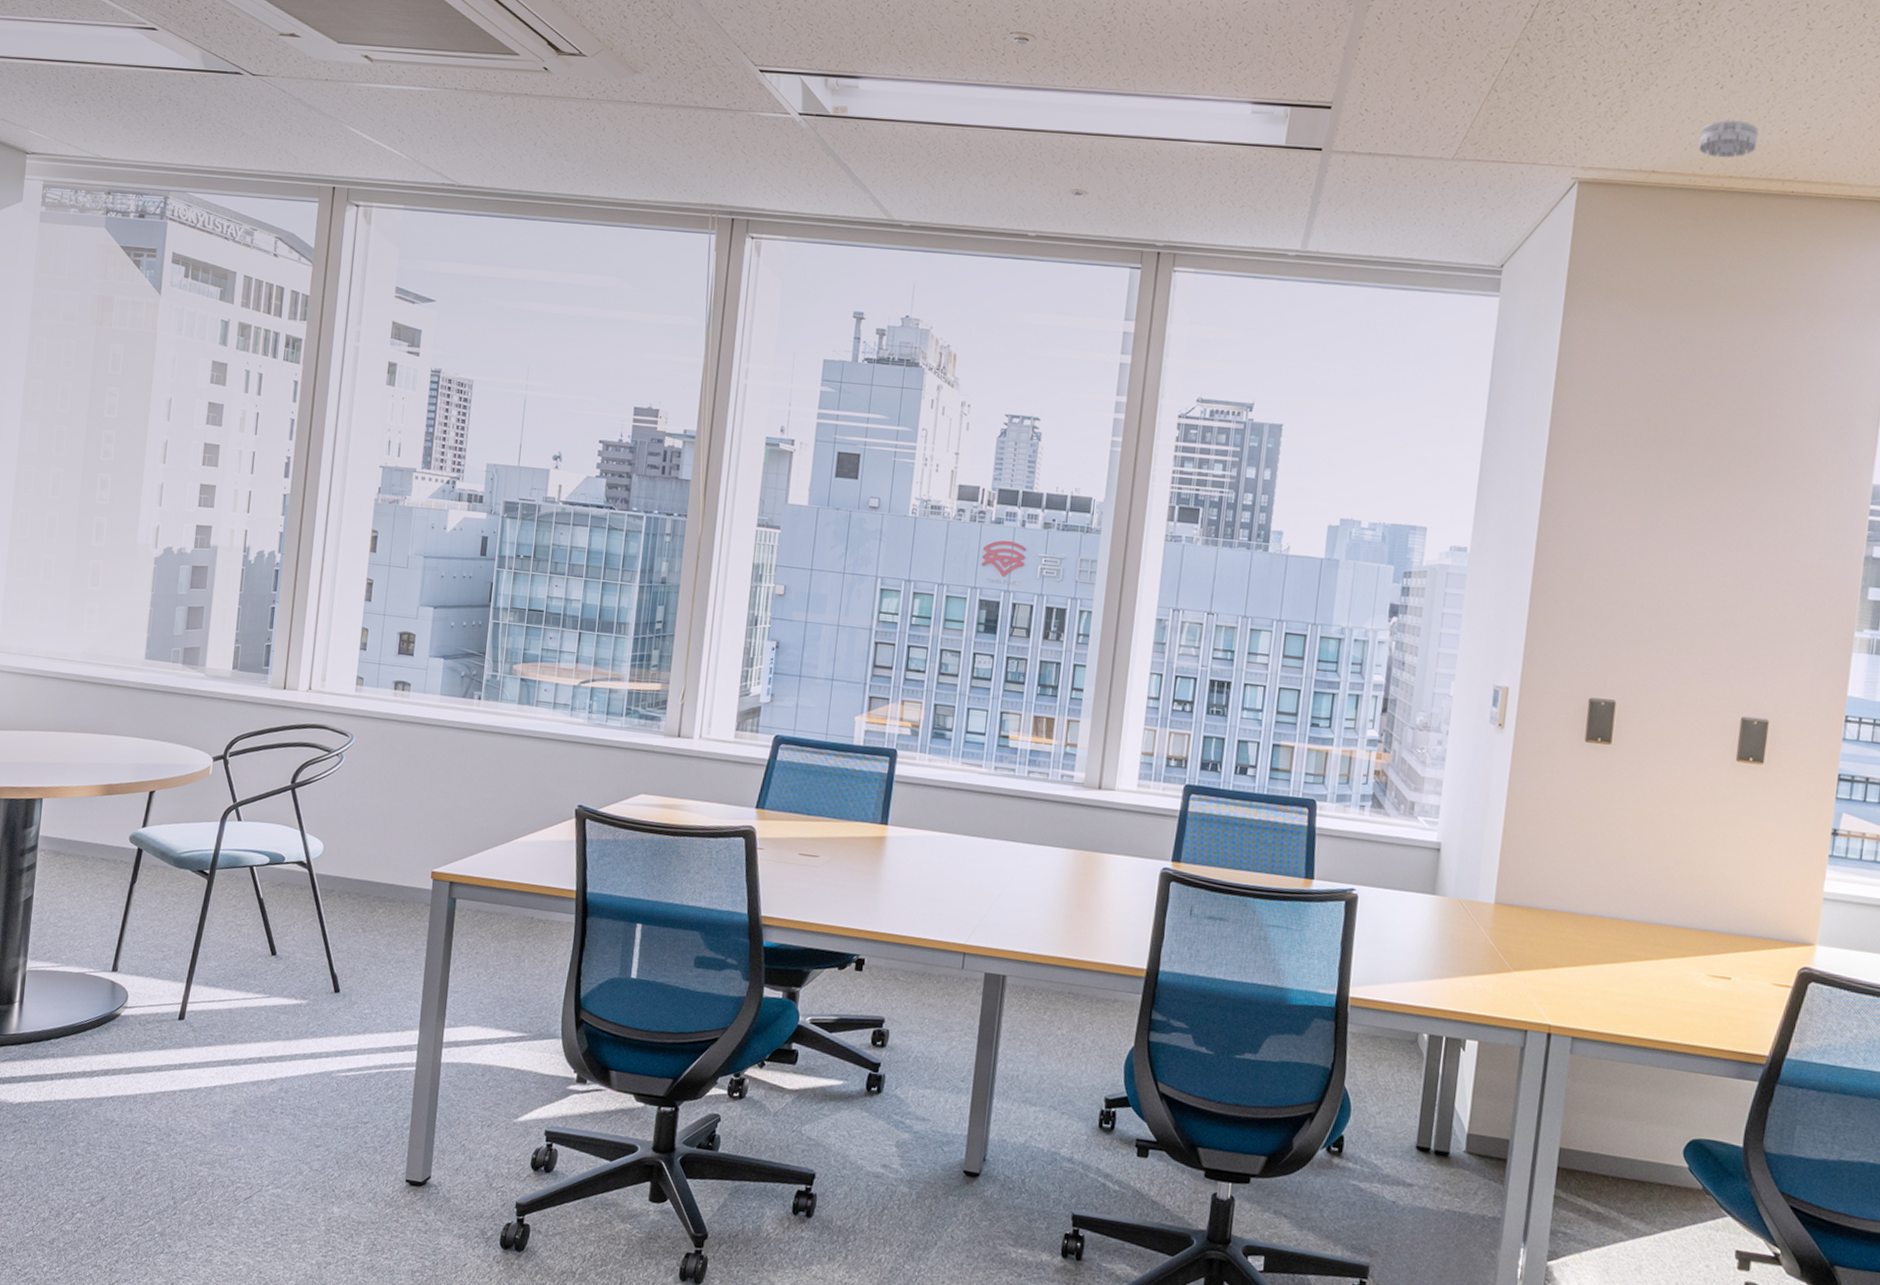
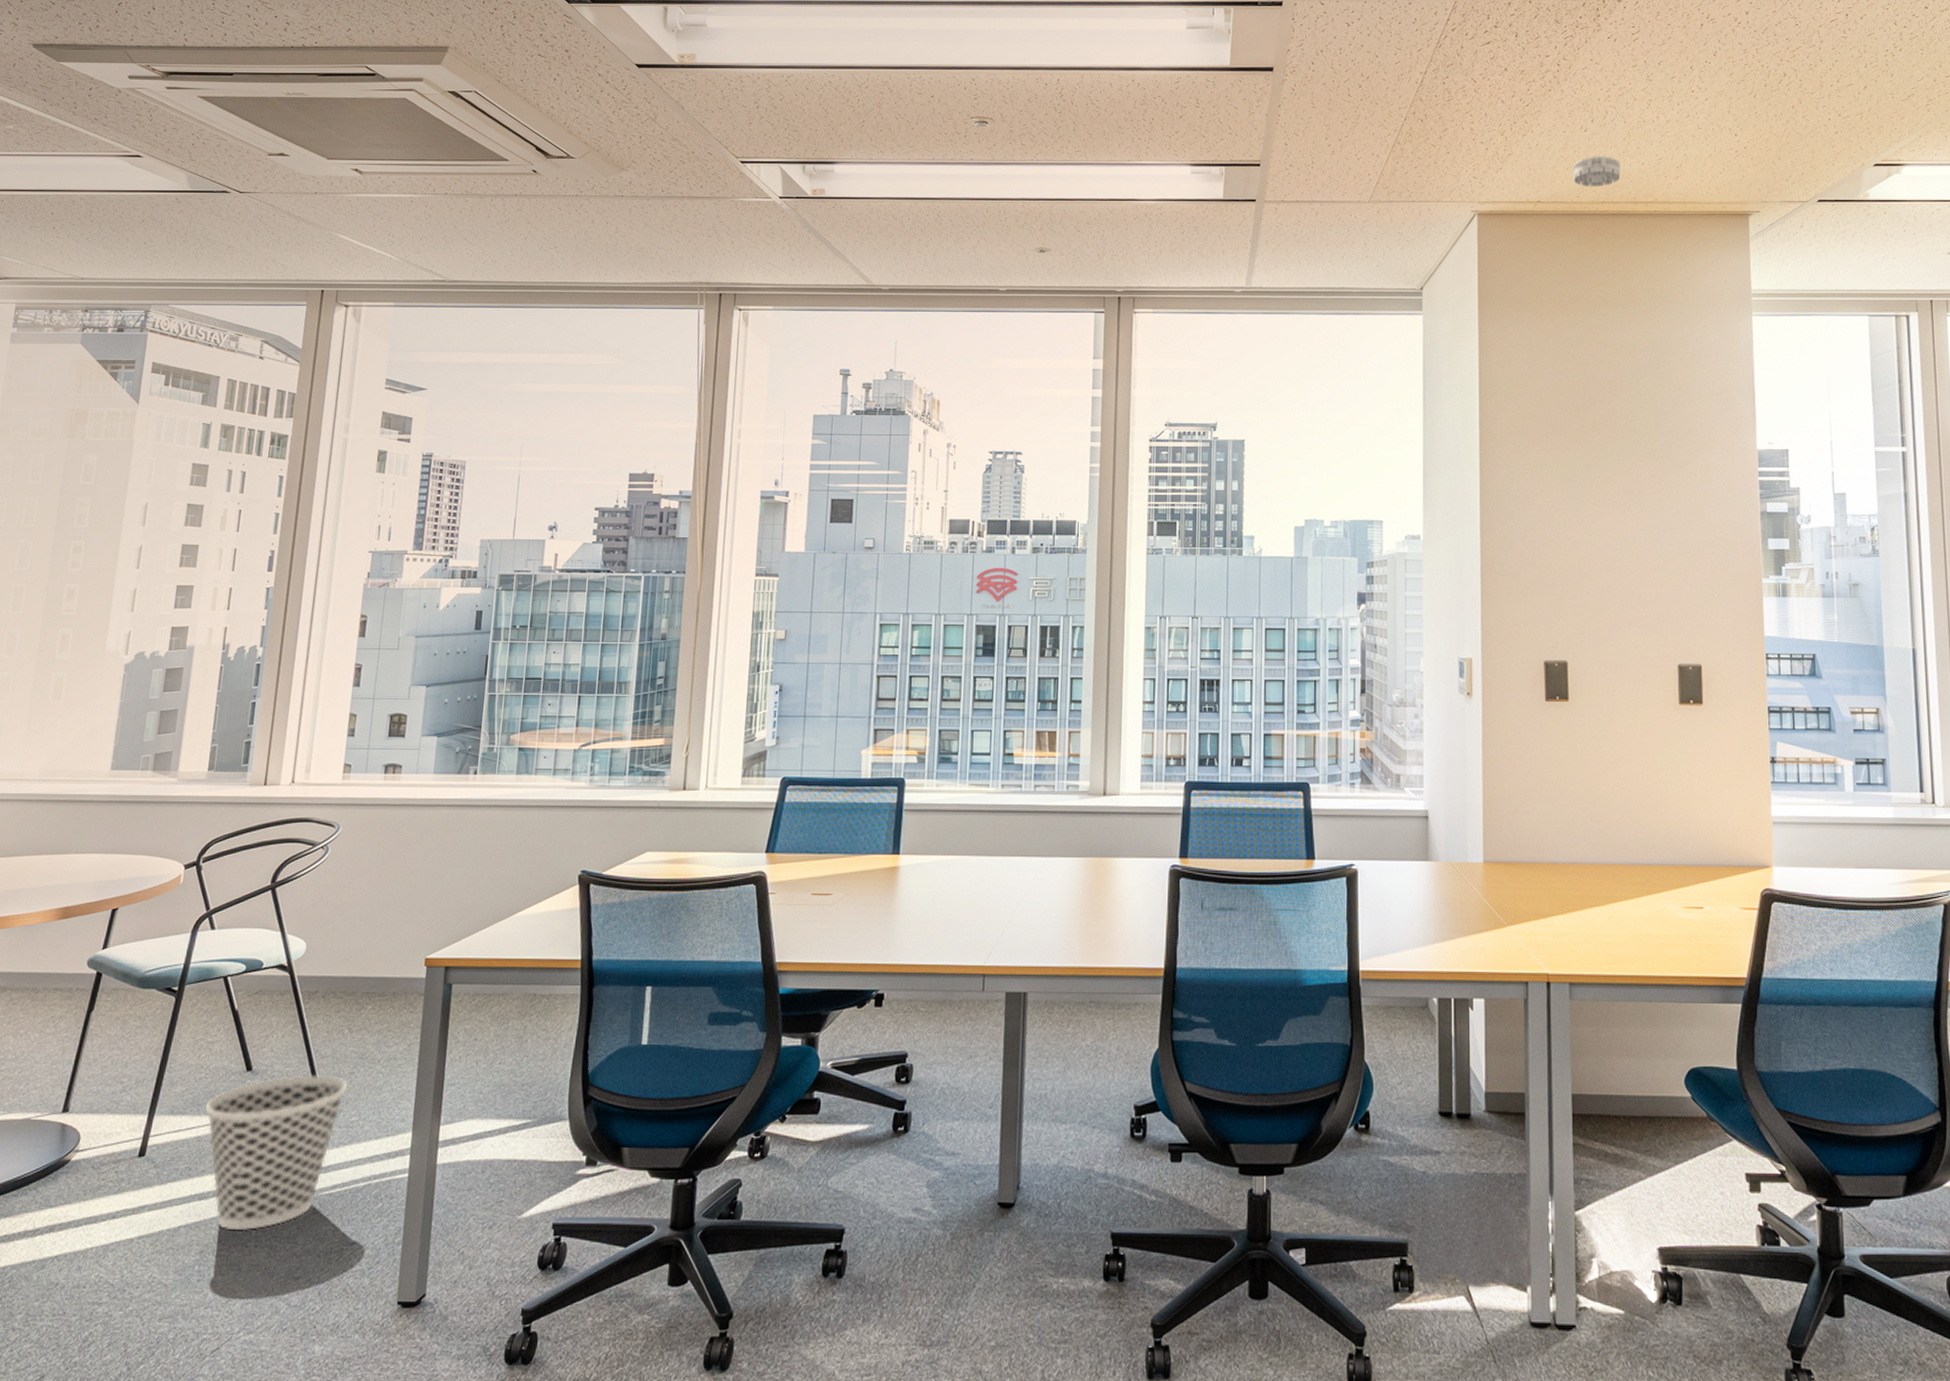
wastebasket: none [235,965,362,1099] -> present [204,1075,348,1231]

